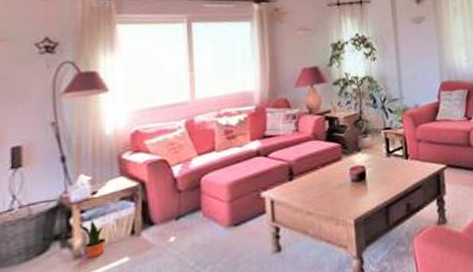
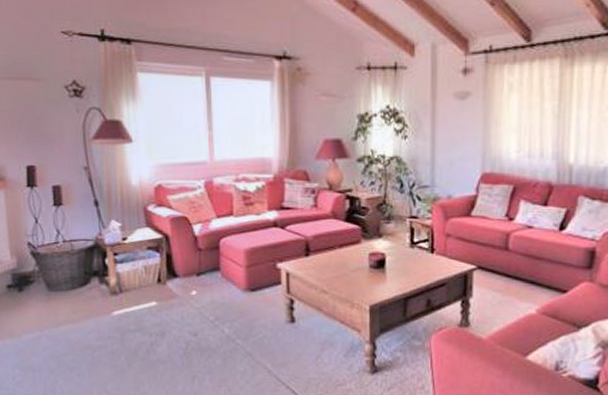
potted plant: present [79,219,105,258] -> none [113,263,136,296]

